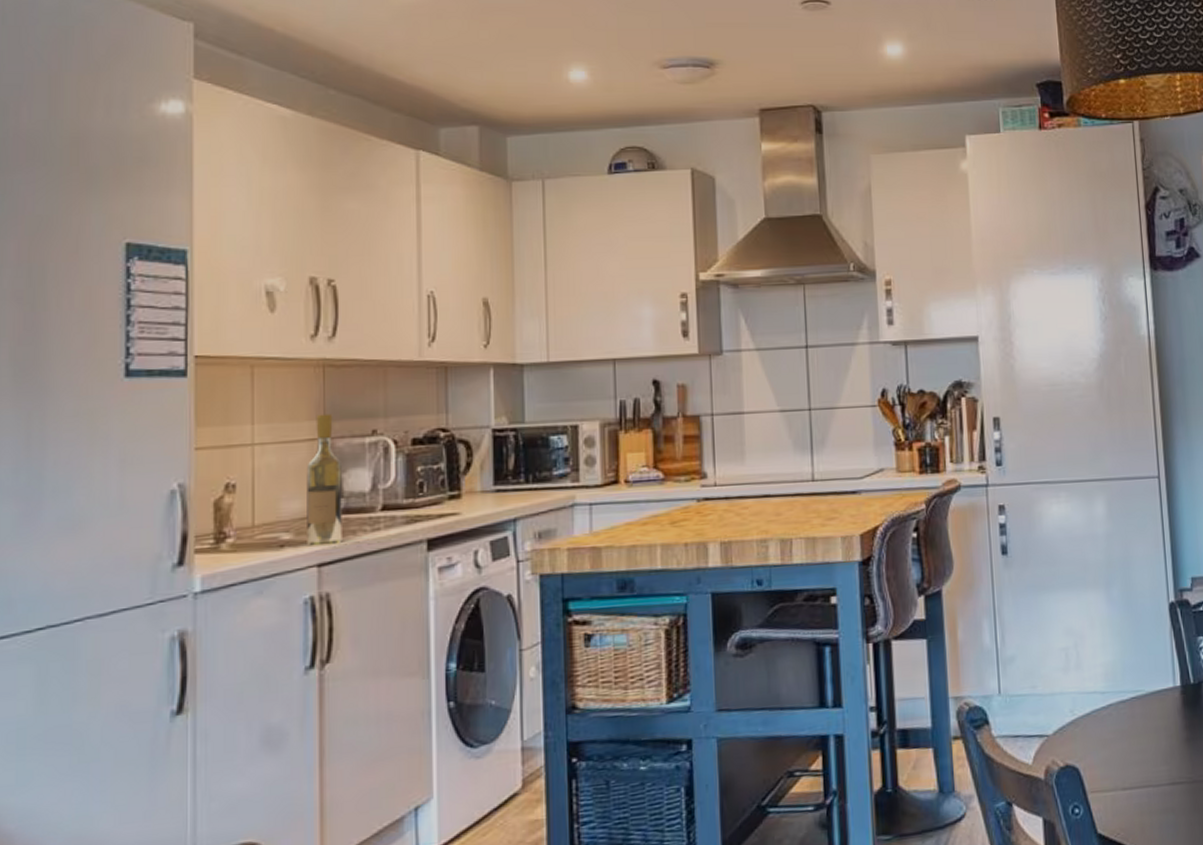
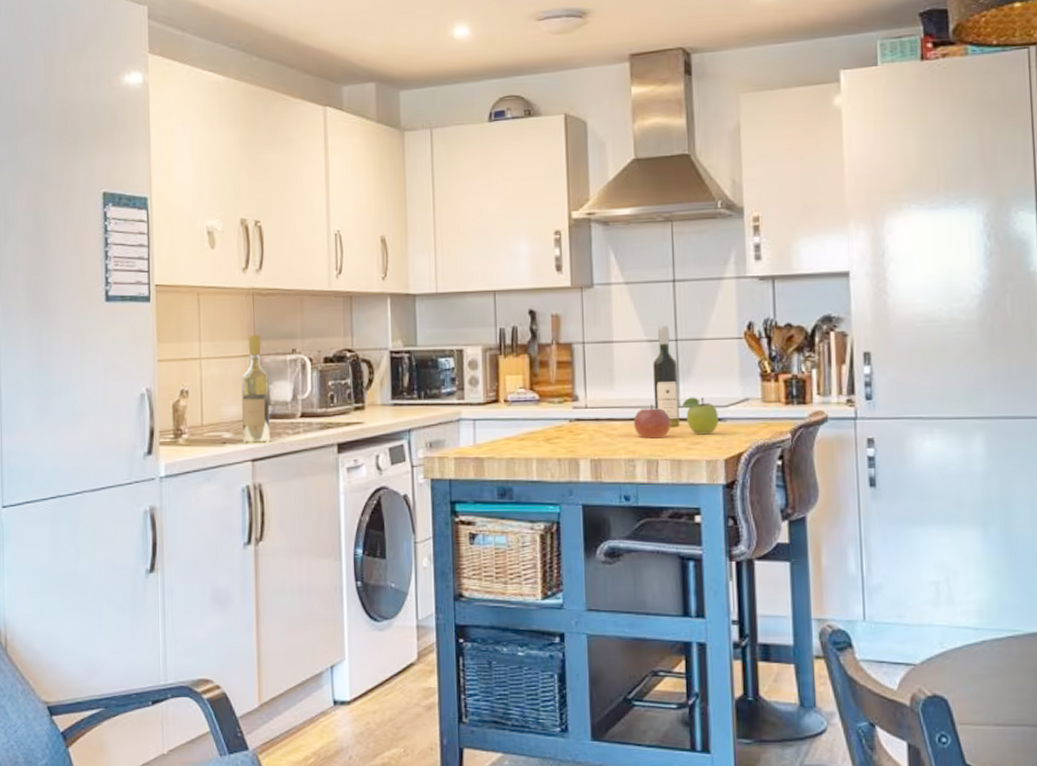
fruit: none [765,478,806,517] -> present [633,403,672,439]
bottle: none [786,394,814,503] -> present [653,326,680,428]
fruit: none [816,469,854,510] -> present [681,397,719,435]

